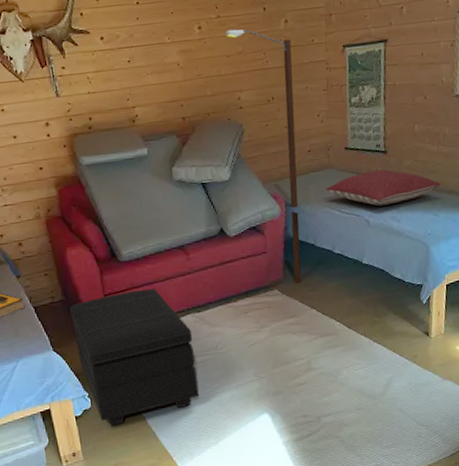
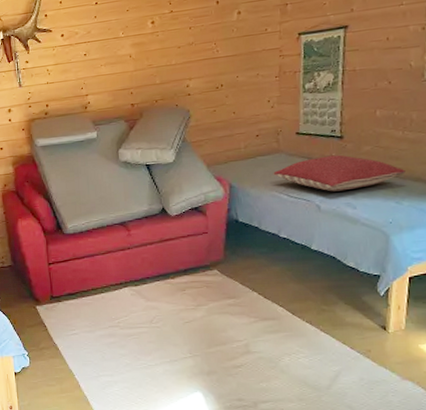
footstool: present [69,288,199,426] -> none [16,261,132,385]
street lamp: present [225,28,302,284] -> none [177,21,244,266]

